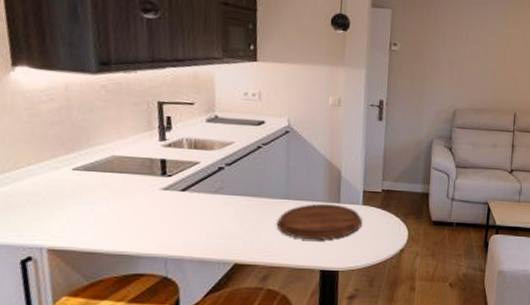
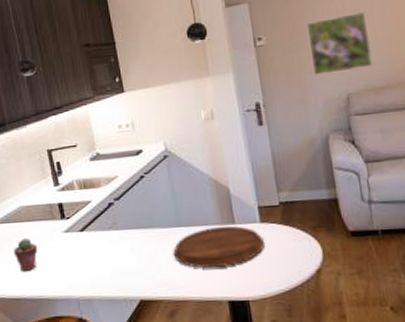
potted succulent: none [95,189,128,226] -> present [13,237,38,272]
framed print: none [433,41,481,91] -> present [306,12,373,75]

